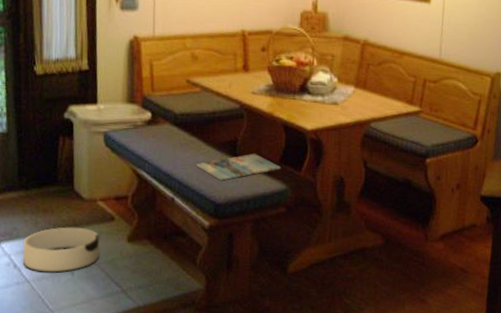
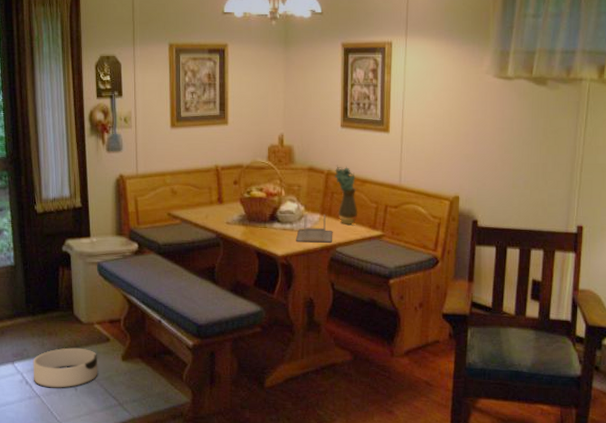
magazine: present [196,153,281,181] -> none [179,278,255,304]
napkin holder: none [328,85,368,118] -> present [296,213,333,243]
vase: none [371,35,395,100] -> present [335,165,358,226]

